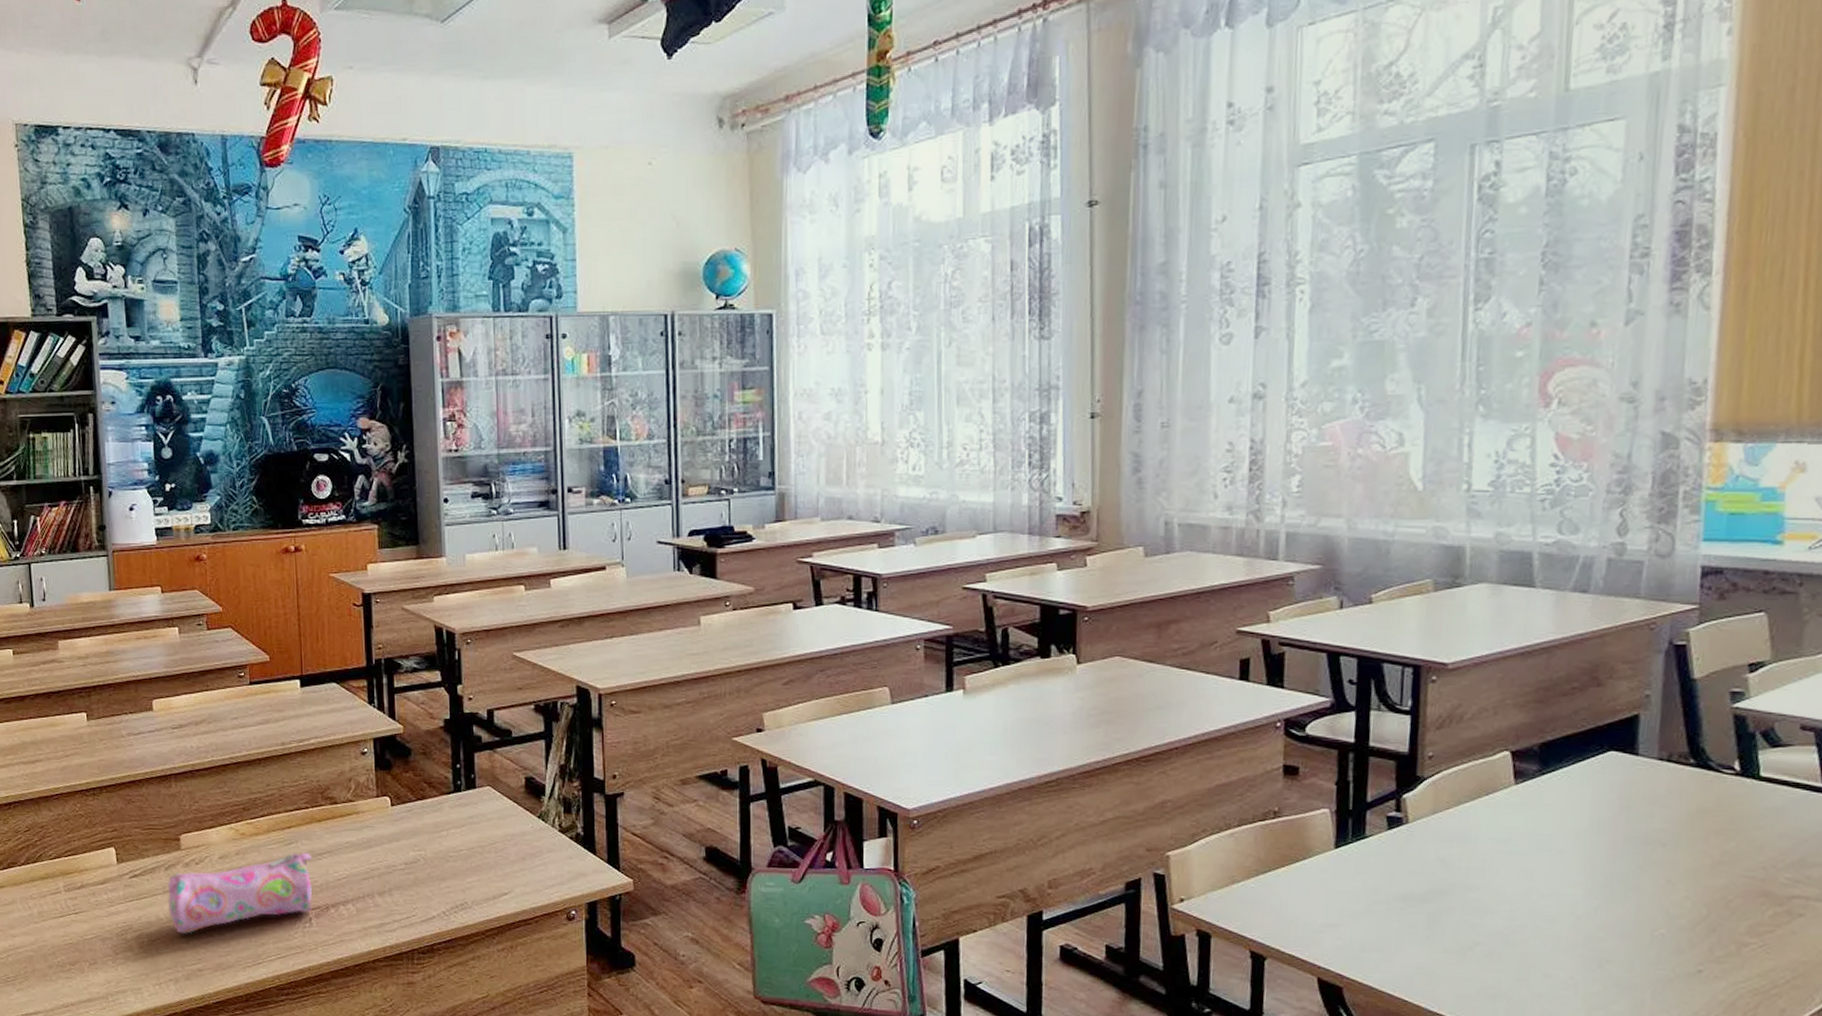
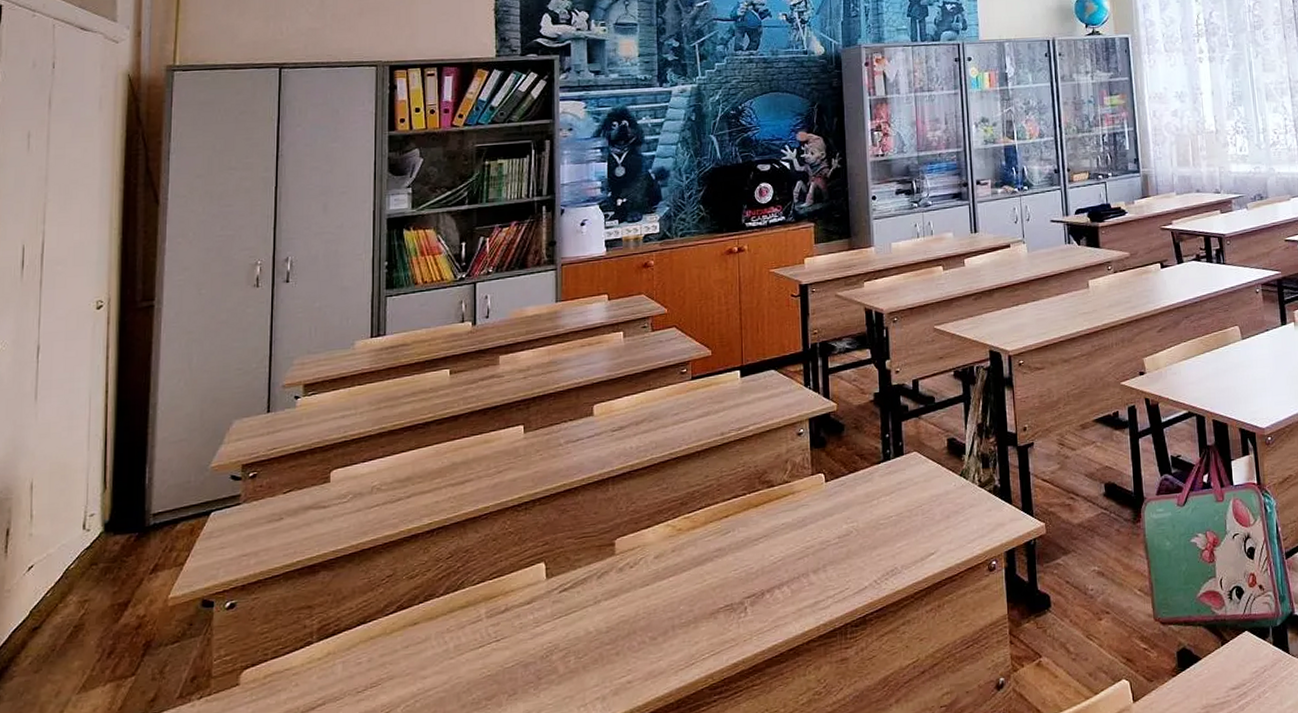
pencil case: present [167,853,312,934] -> none [599,540,748,645]

